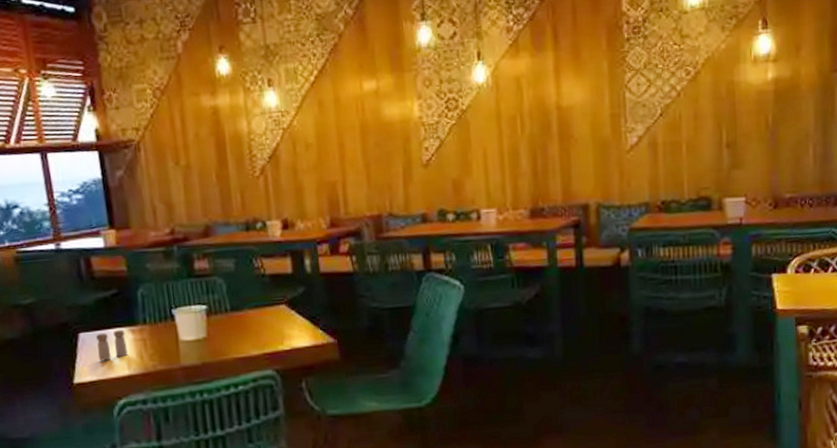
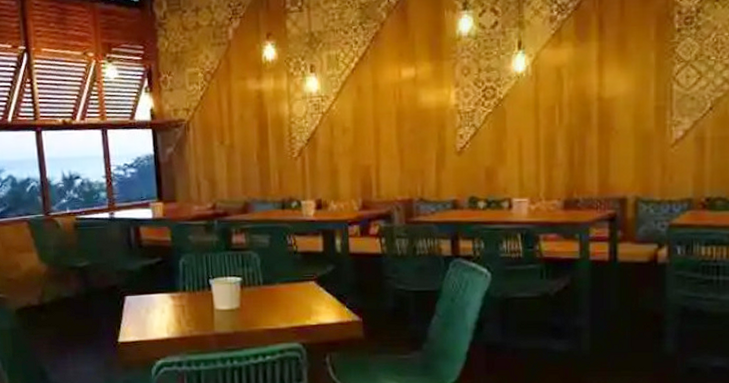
salt and pepper shaker: present [95,330,128,361] -> none [140,295,167,323]

